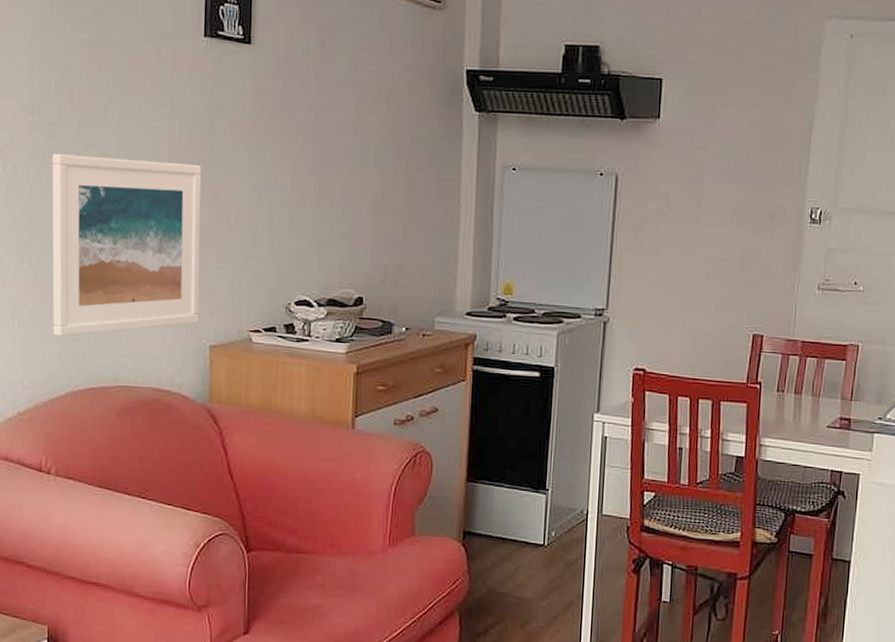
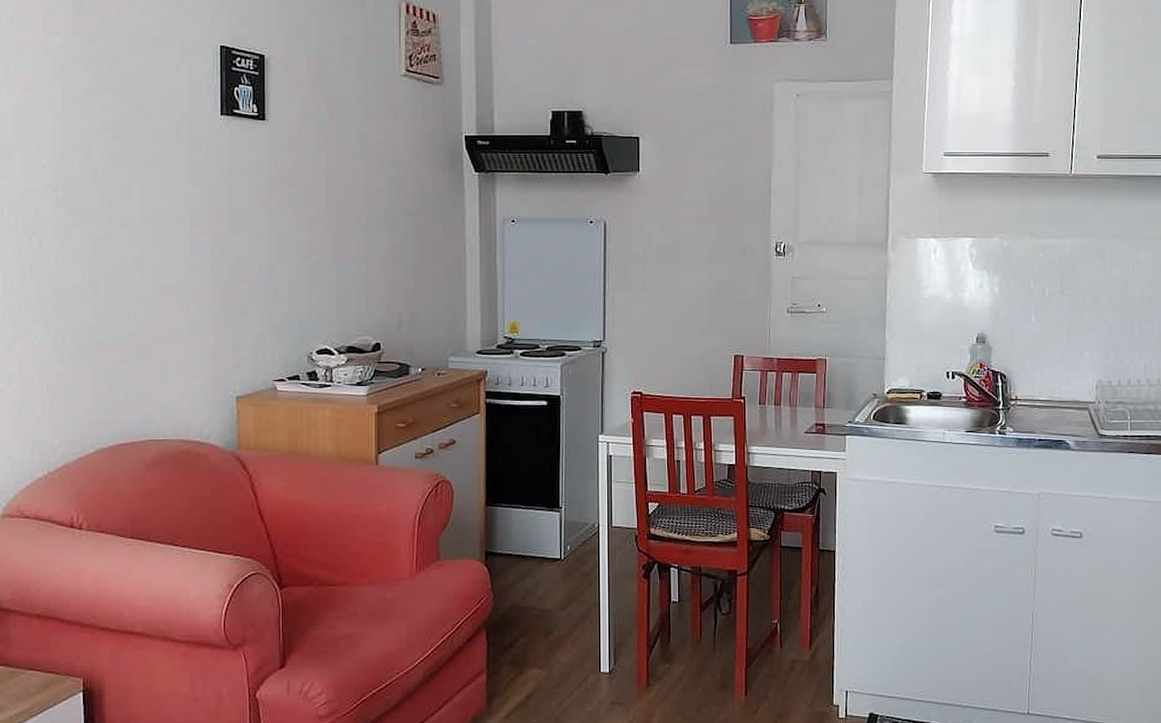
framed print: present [51,153,201,336] -> none [76,226,225,397]

